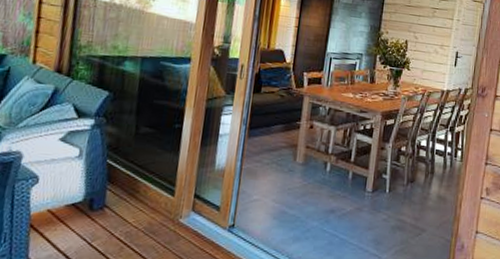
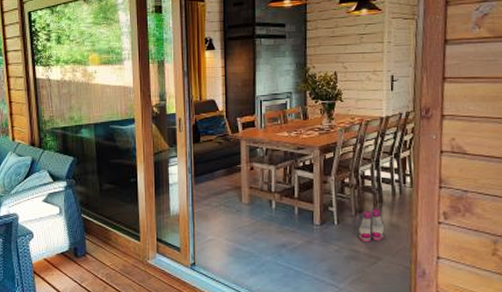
boots: none [406,180,433,213] -> present [357,209,385,243]

